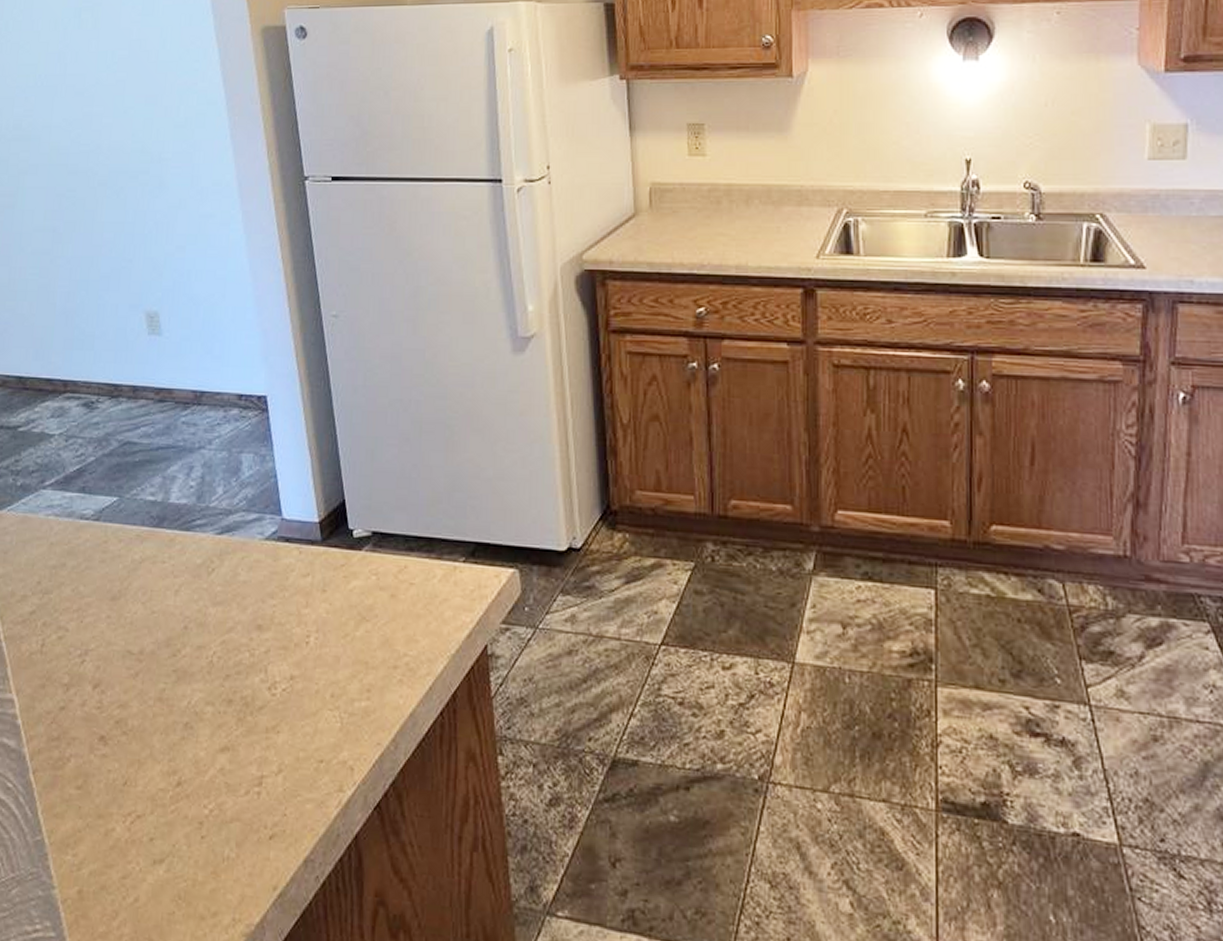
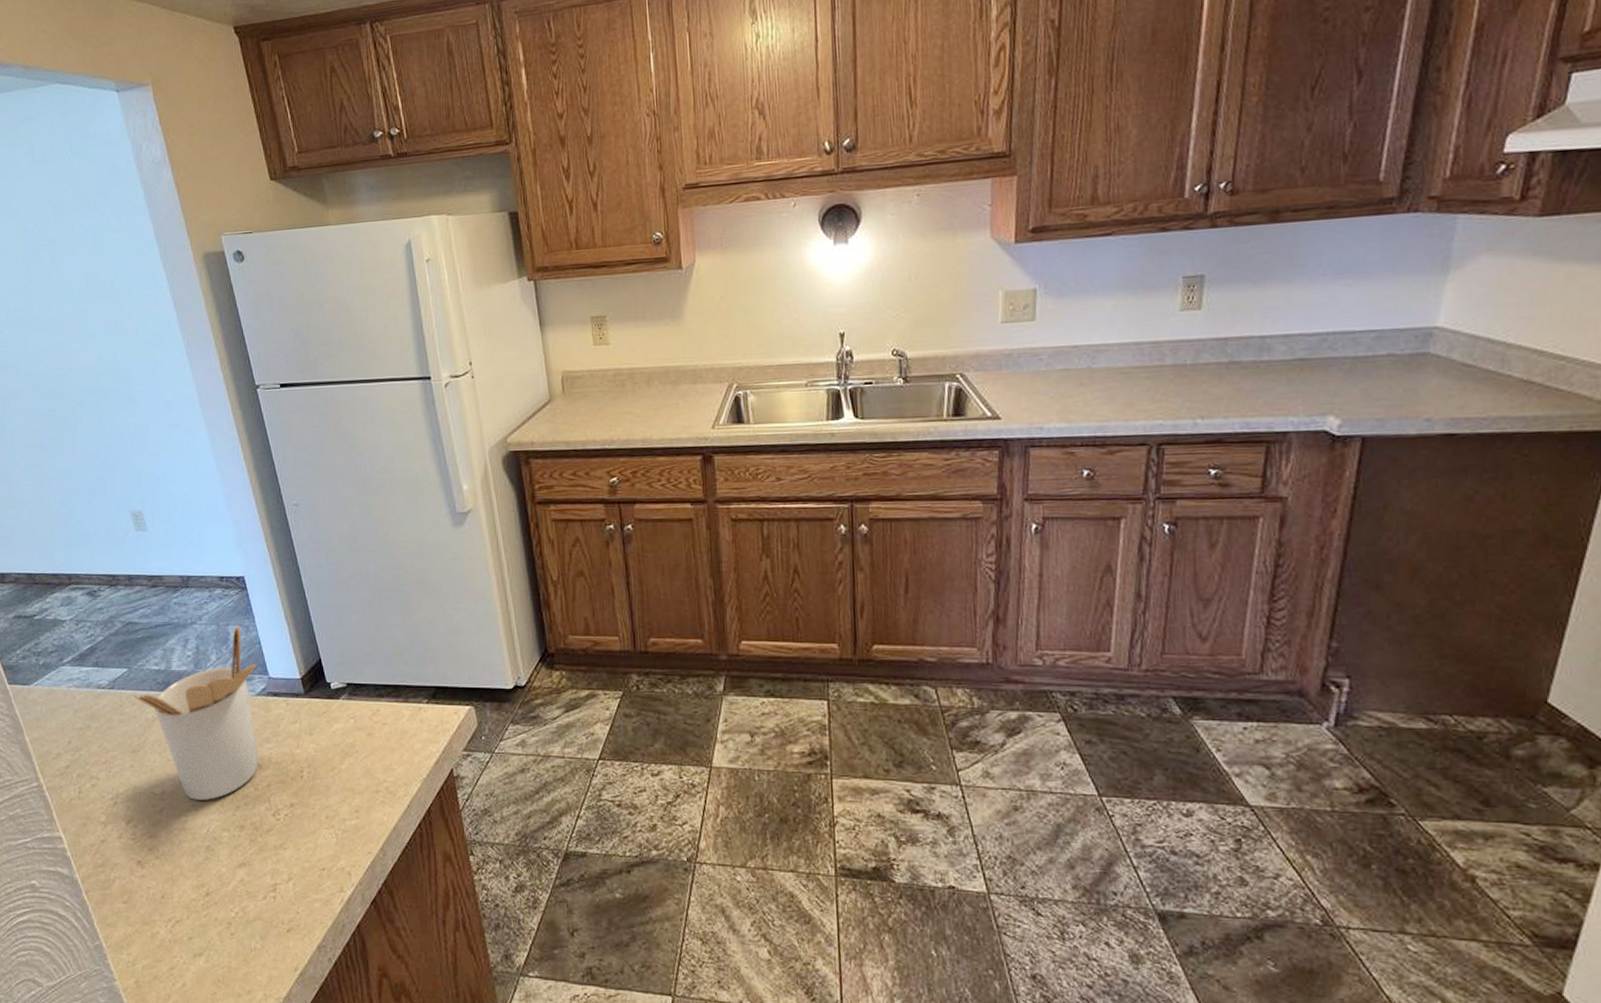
utensil holder: none [119,454,269,665] -> present [132,626,259,800]

